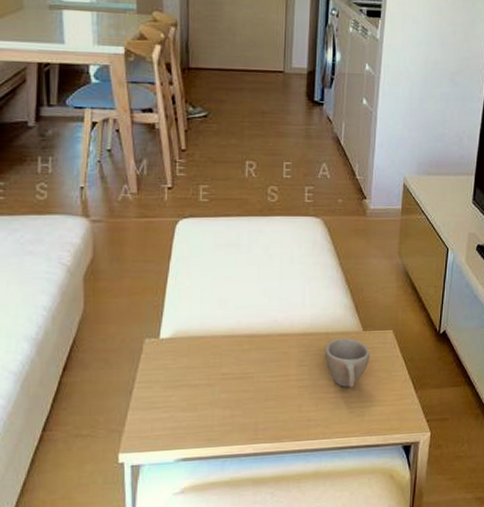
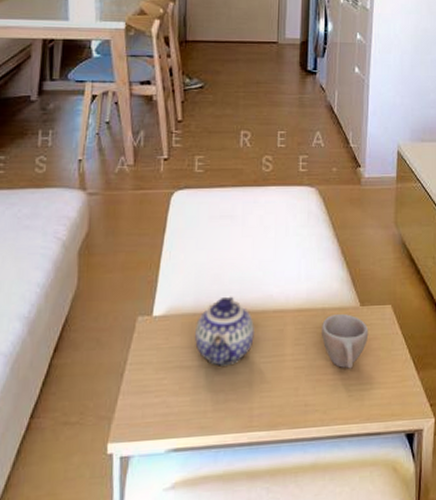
teapot: none [200,320,261,385] -> present [194,296,255,366]

